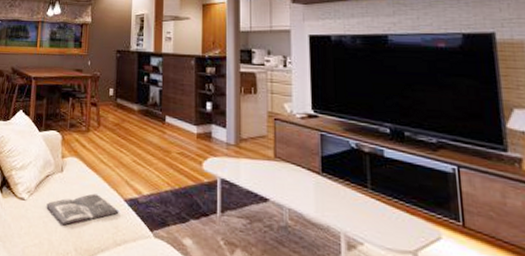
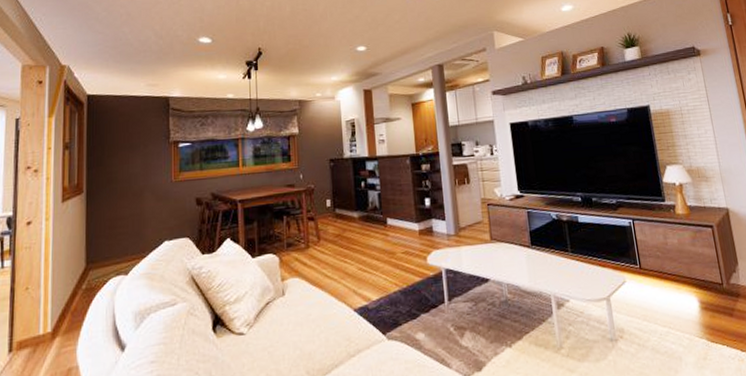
magazine: present [46,193,119,226] -> none [270,310,350,351]

